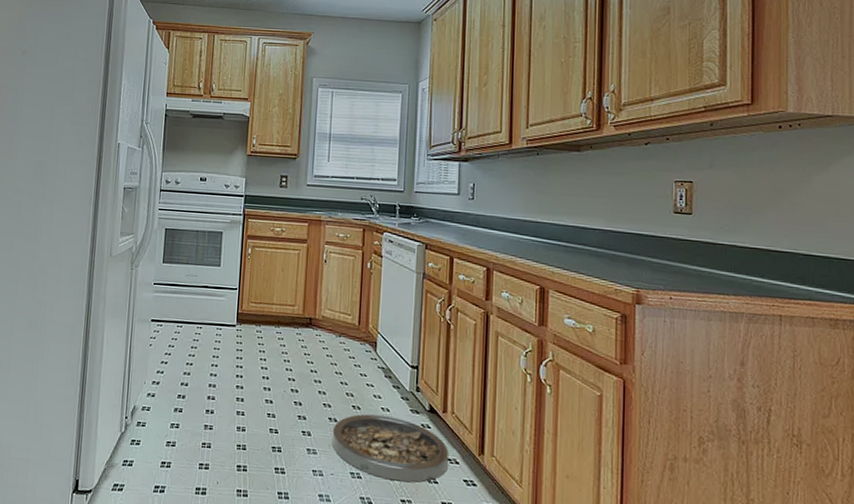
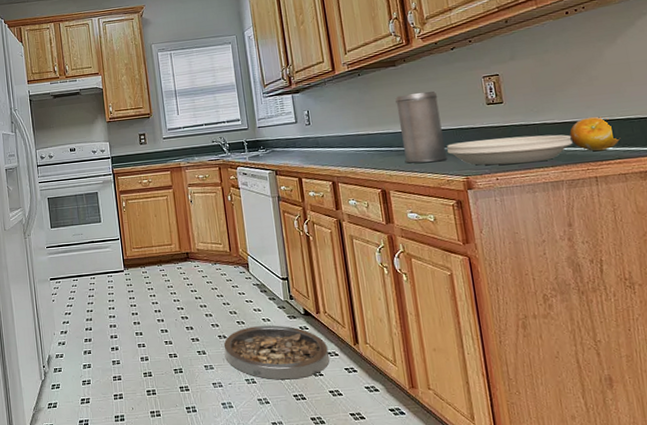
canister: none [571,185,621,268] -> present [395,90,448,164]
bowl: none [620,249,761,288] -> present [447,134,573,166]
fruit: none [760,247,815,288] -> present [569,116,621,152]

